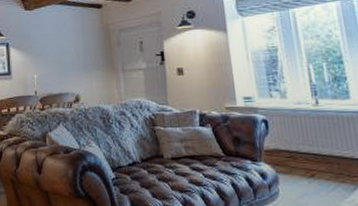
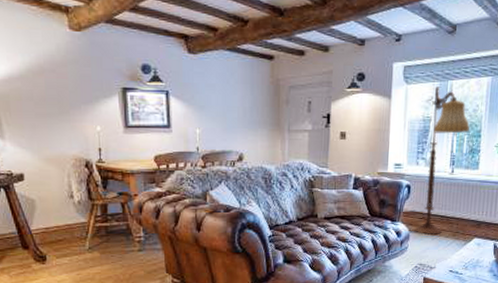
floor lamp: none [275,16,327,178] -> present [414,86,470,236]

